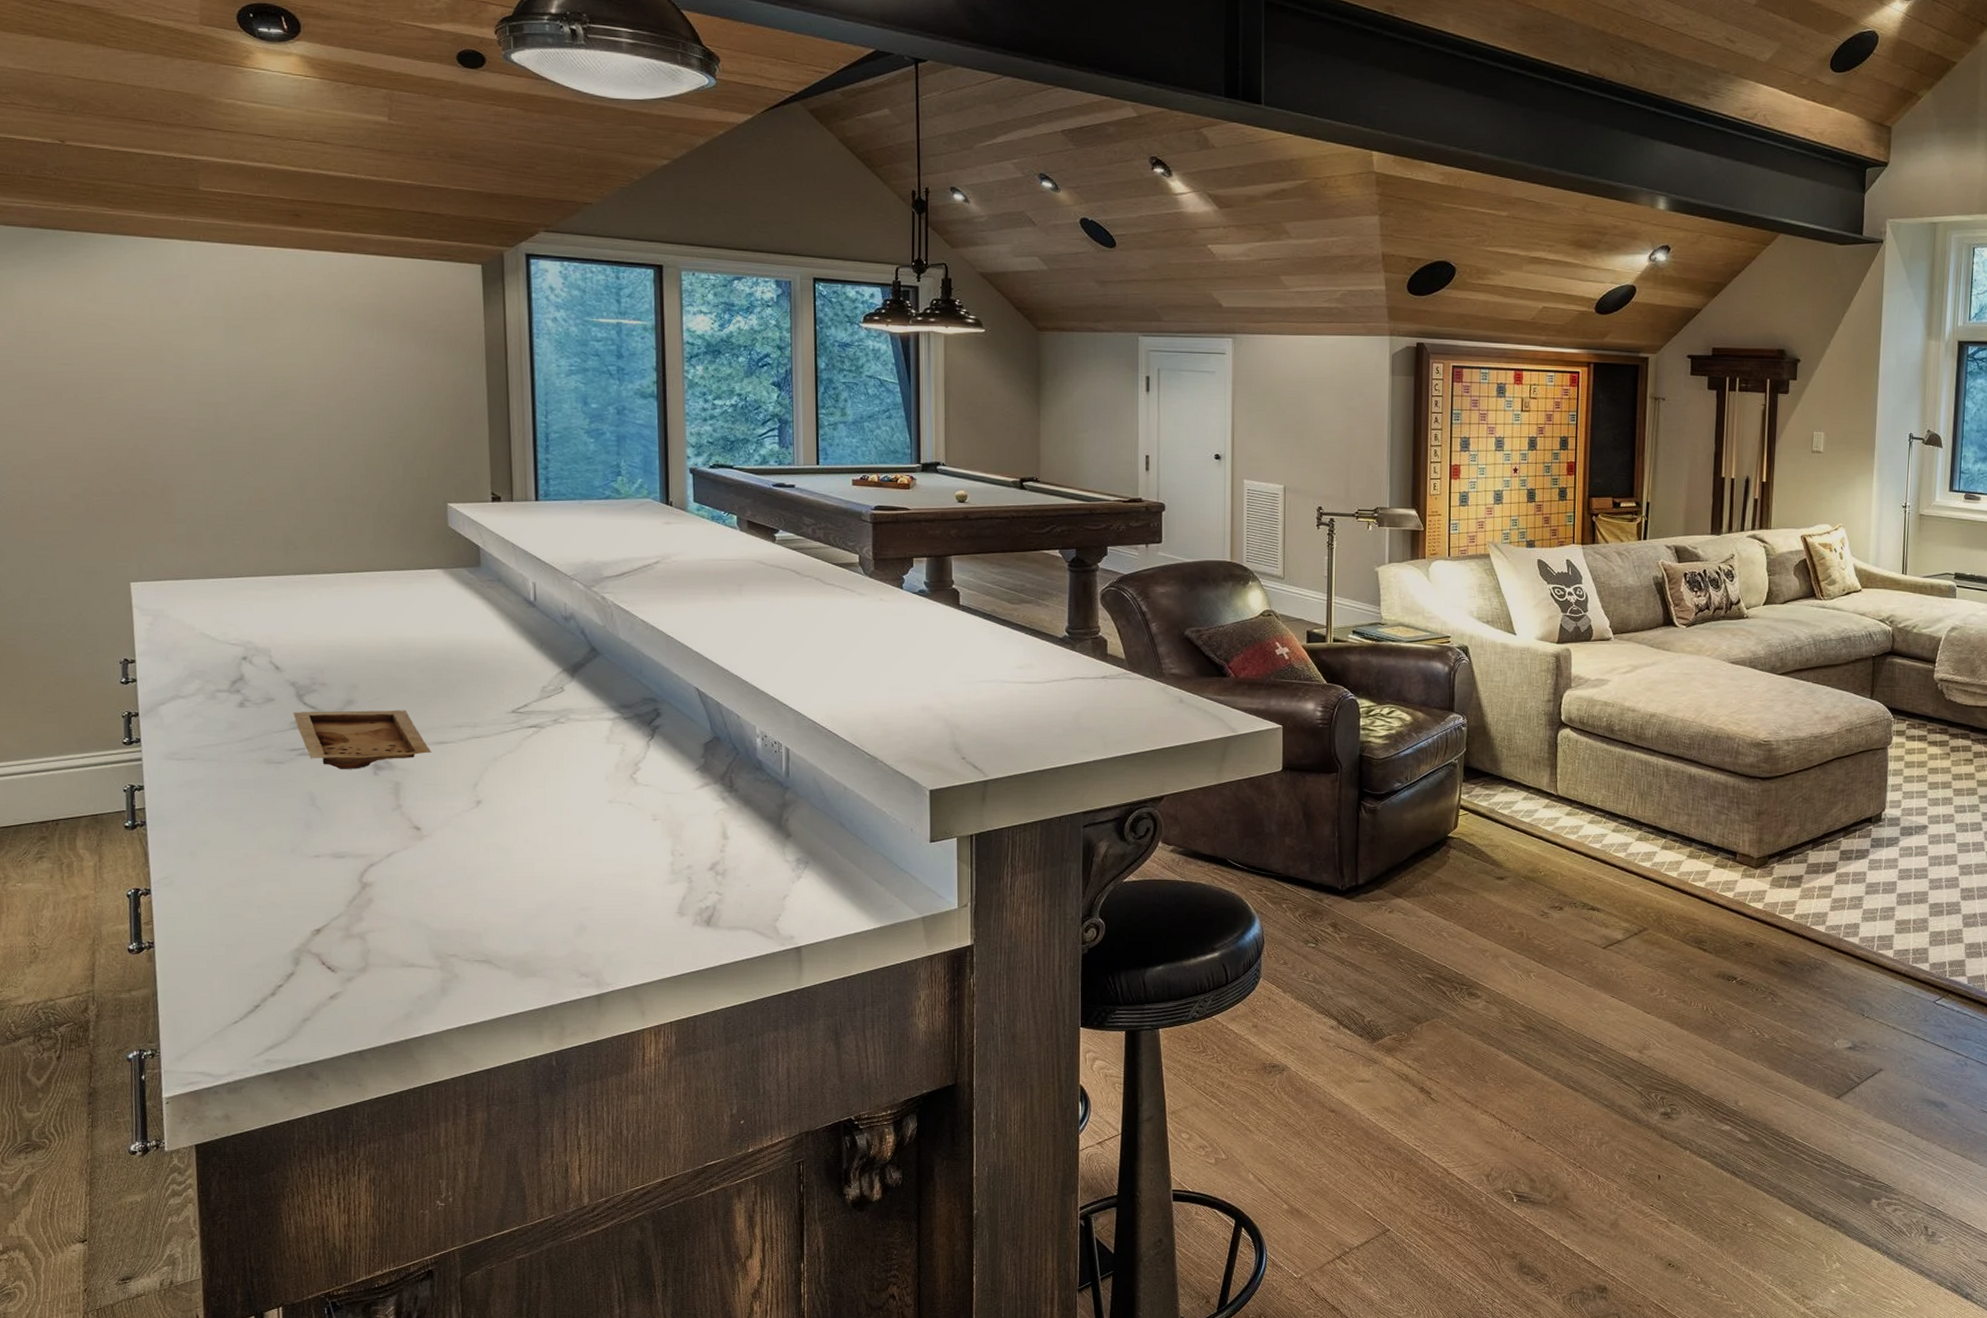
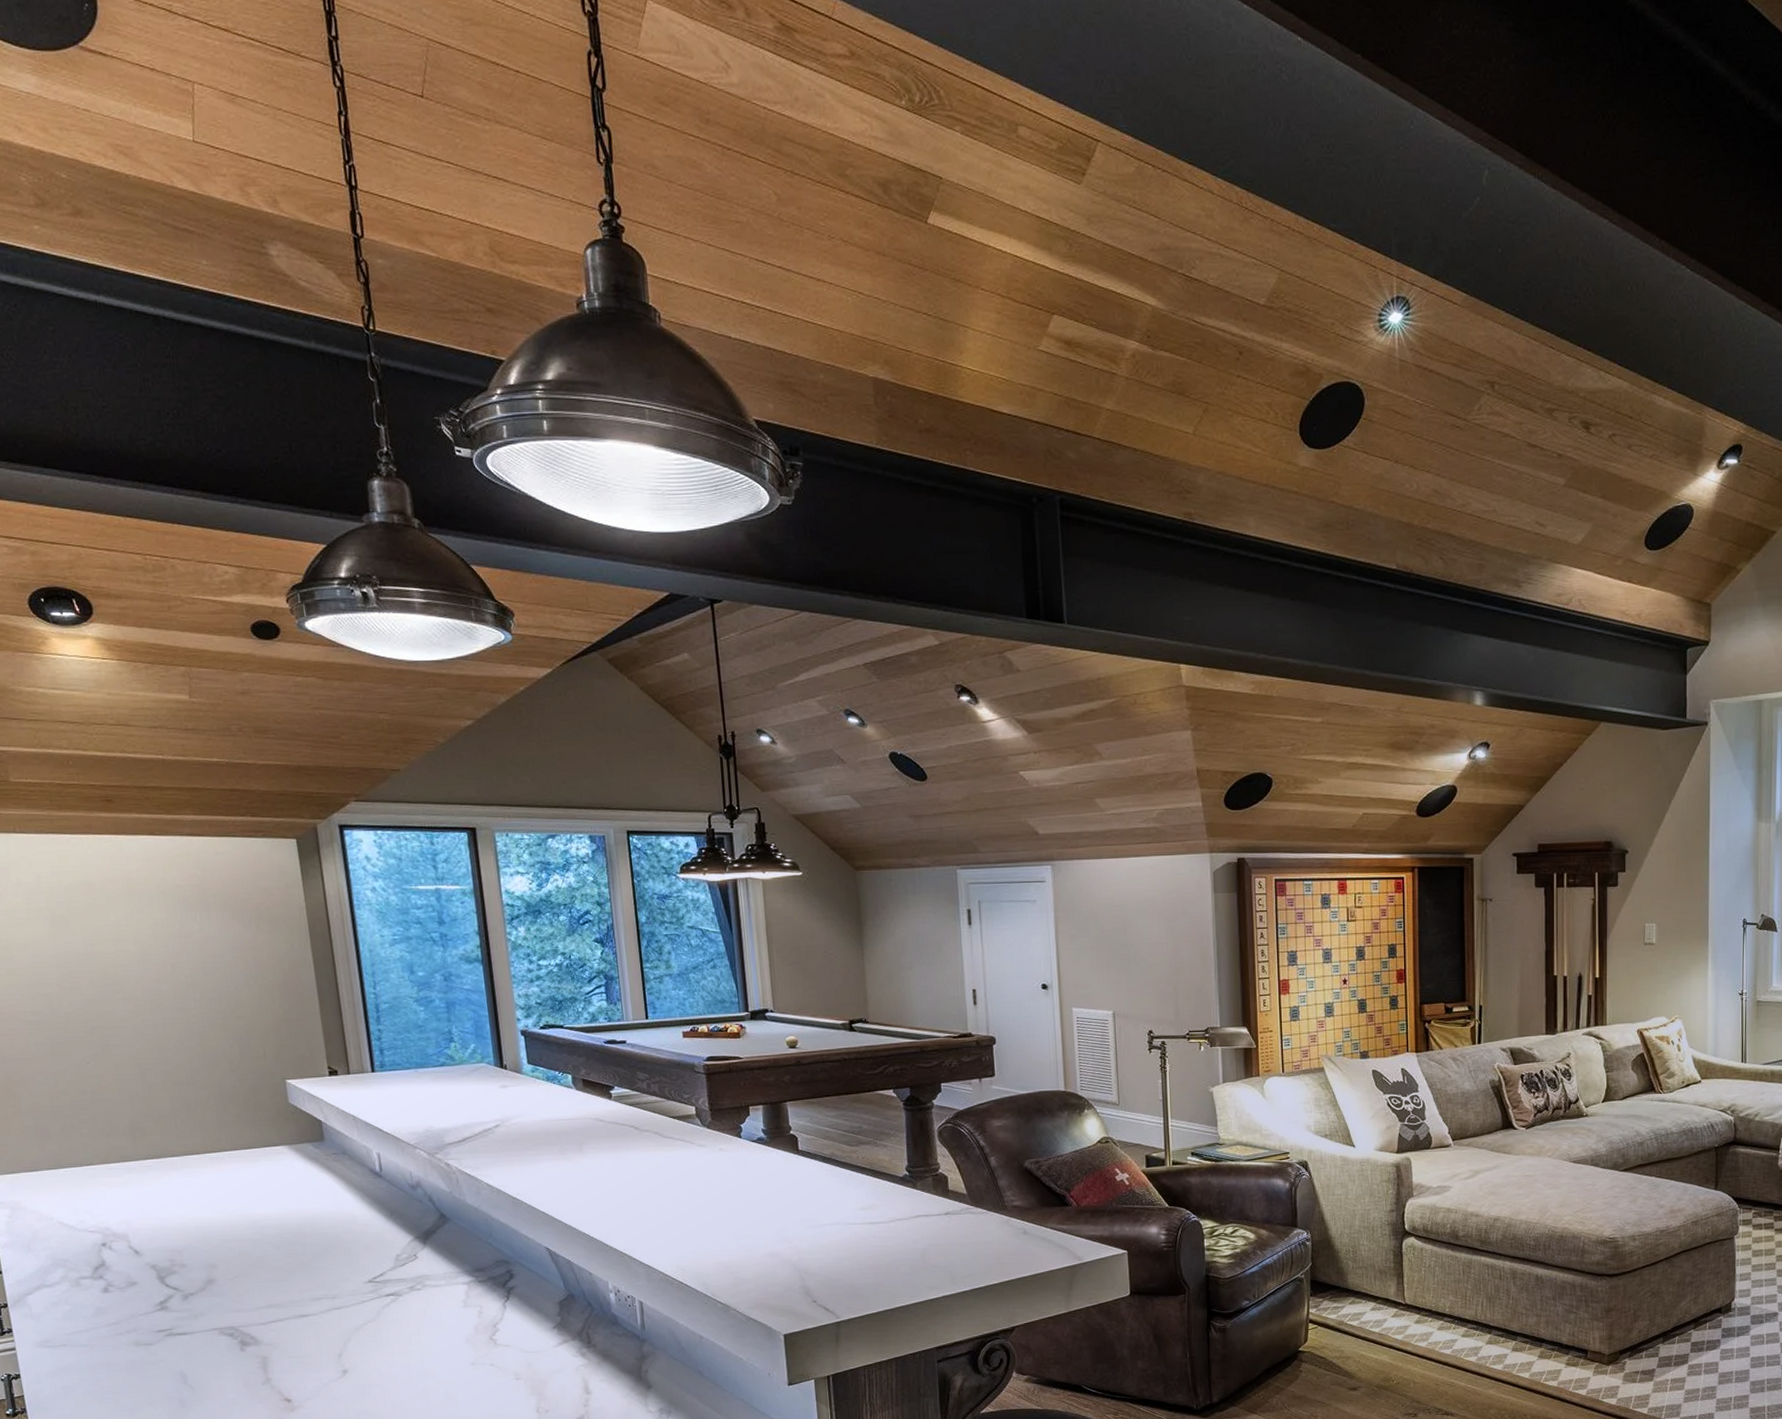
tray: present [293,710,432,770] -> none [156,1286,295,1348]

